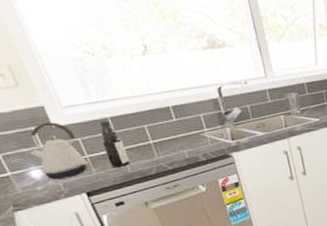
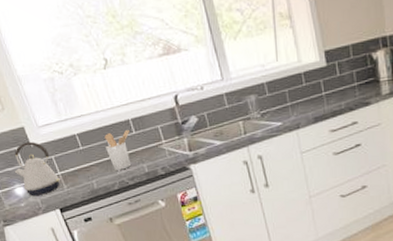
spray bottle: present [99,121,130,168] -> none [69,137,96,184]
utensil holder: none [141,117,170,155] -> present [104,130,131,170]

